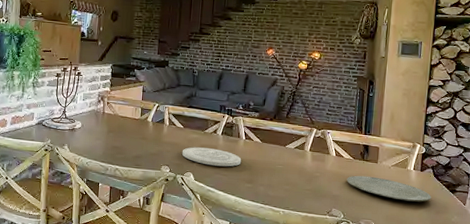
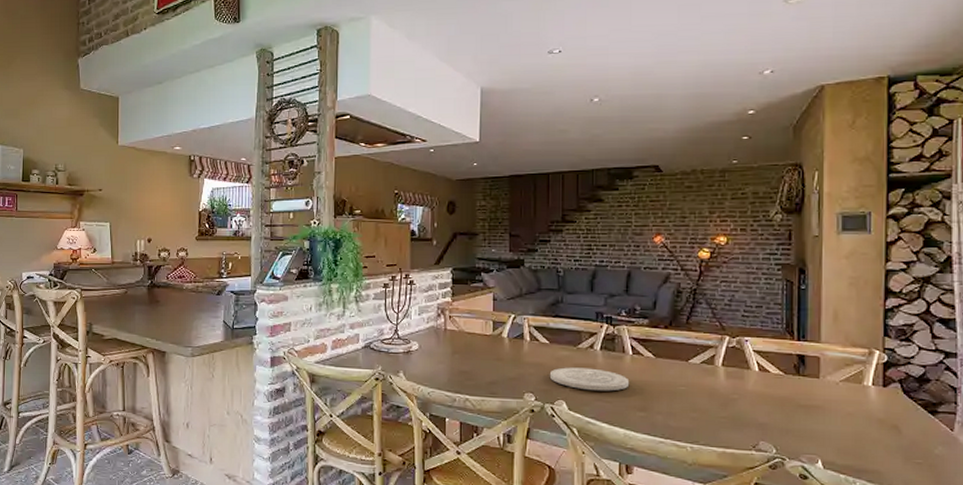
plate: present [346,175,432,202] -> none [777,396,902,429]

